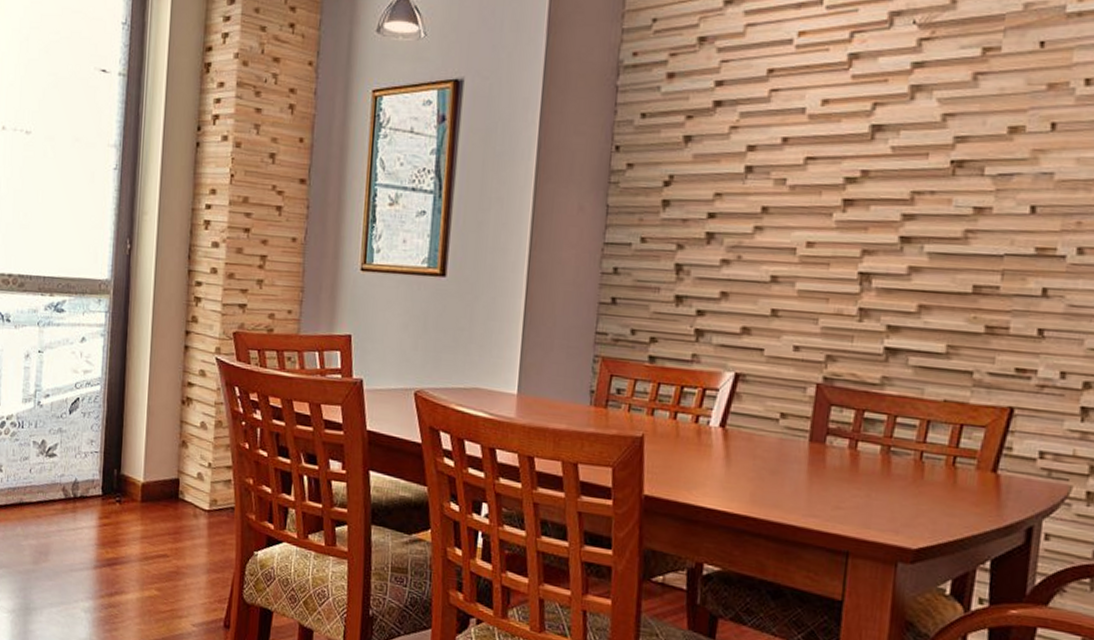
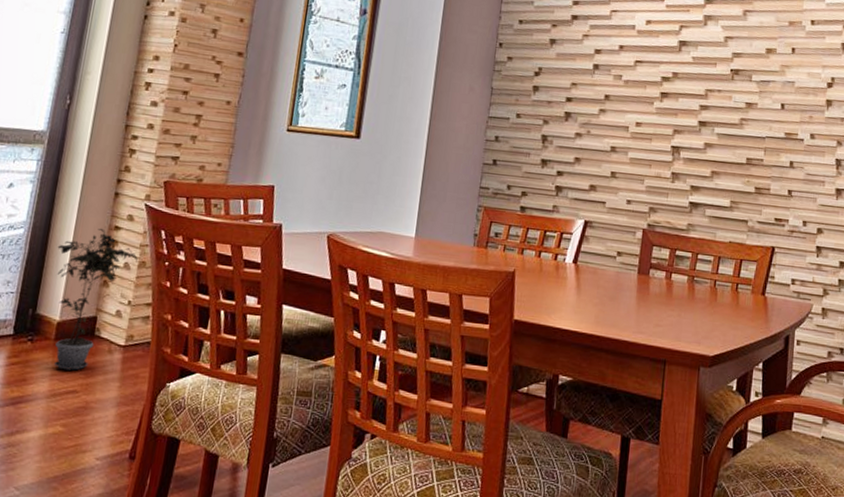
potted plant: none [134,384,215,535] -> present [53,228,138,371]

